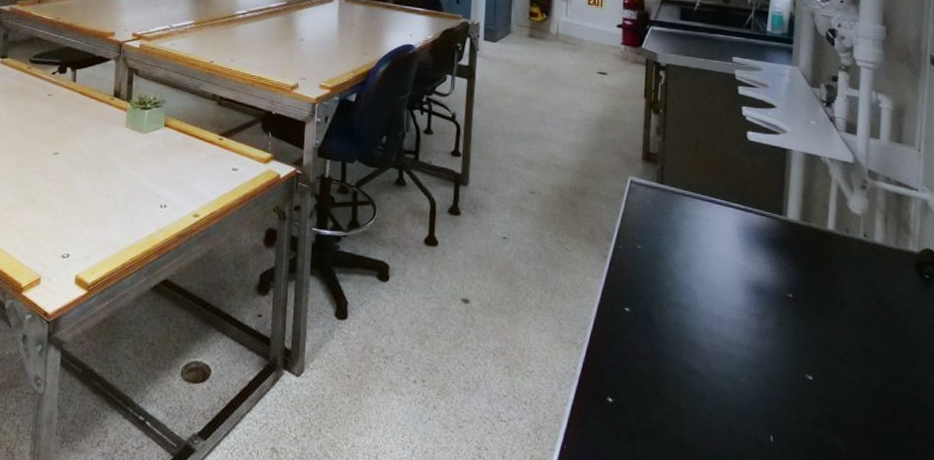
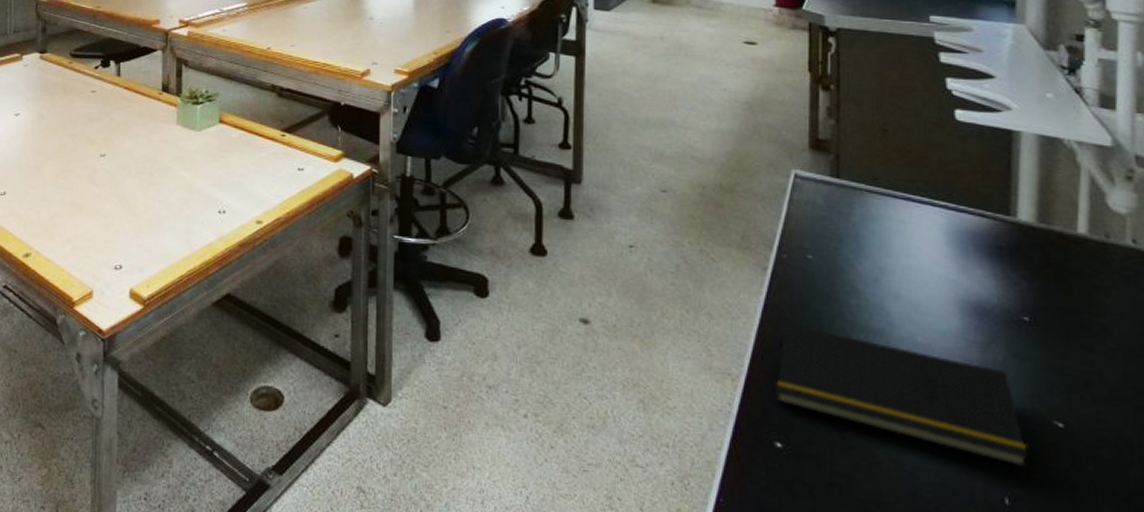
notepad: none [610,301,787,412] -> present [776,323,1028,468]

